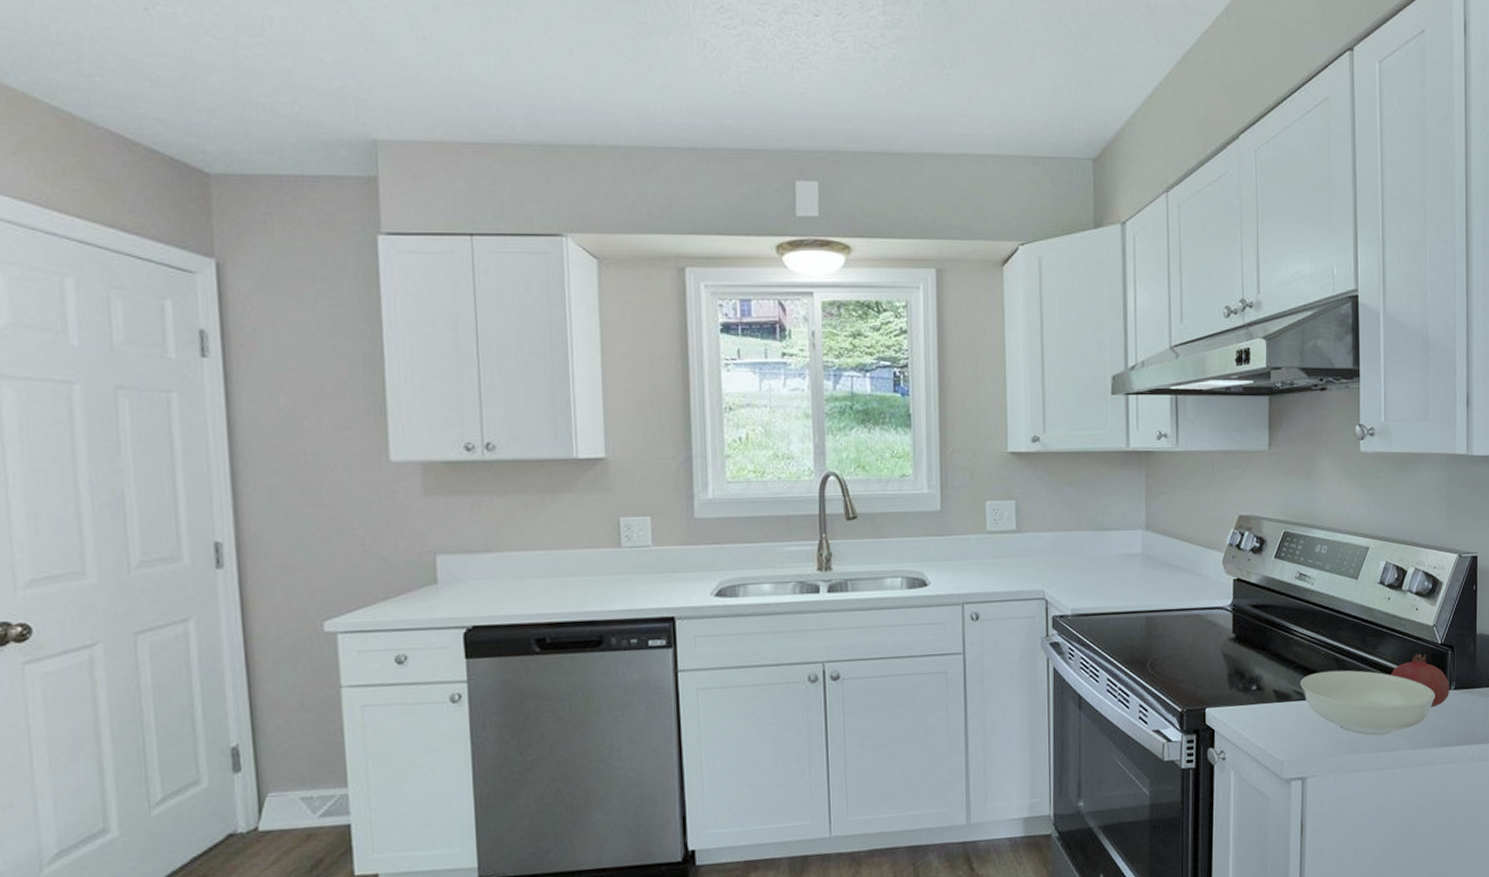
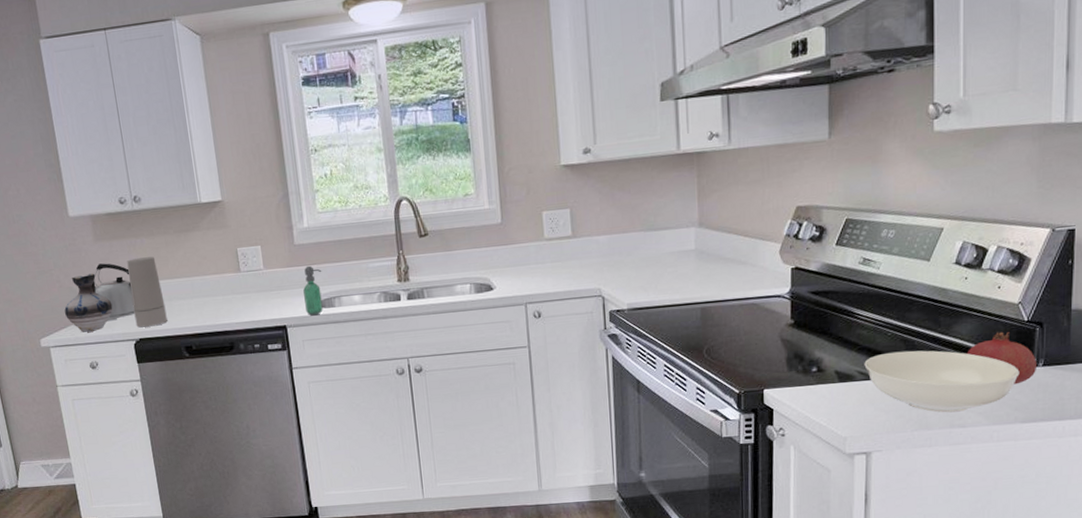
ceramic jug: none [367,537,439,615] -> present [64,273,113,332]
kettle: none [414,525,470,601] -> present [94,263,135,321]
canister: none [466,521,515,612] -> present [127,256,168,328]
soap dispenser: none [700,545,726,606] -> present [303,265,323,316]

